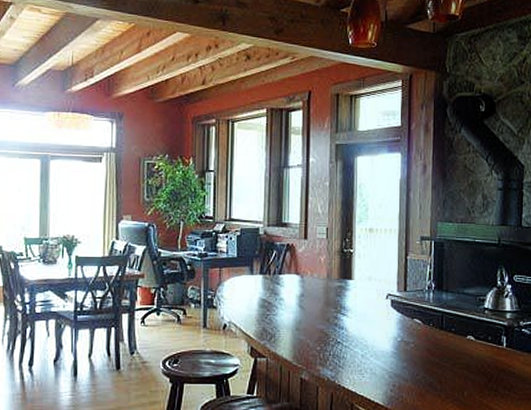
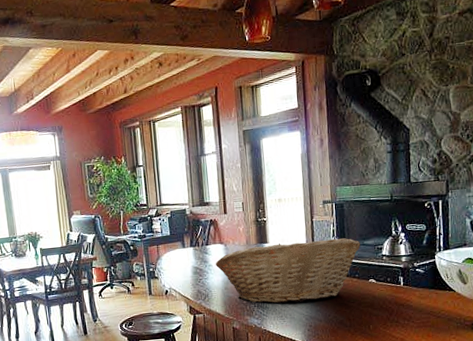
fruit basket: none [287,281,460,356] -> present [215,238,360,304]

